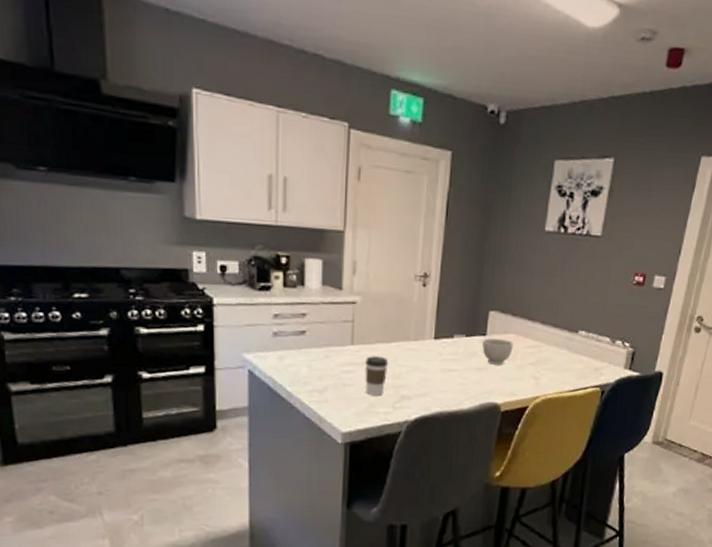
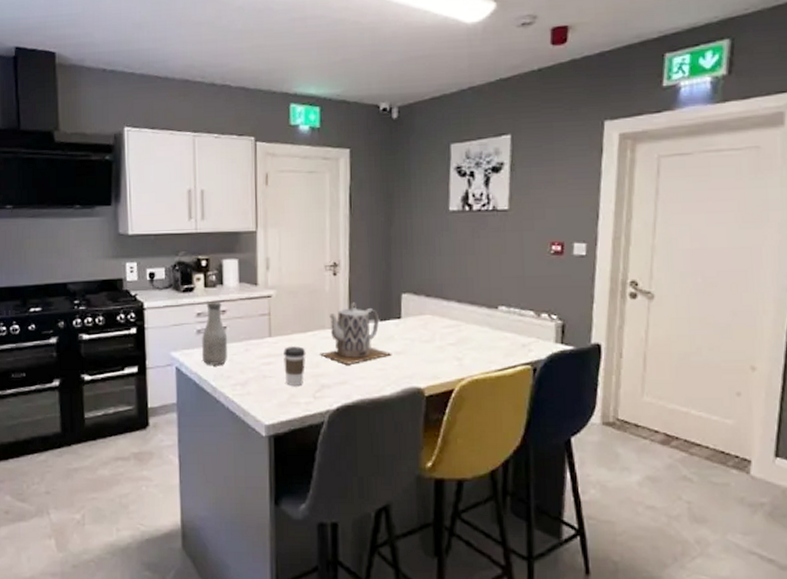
bottle: none [278,303,307,370] -> present [202,301,228,365]
teapot: none [402,316,474,378] -> present [320,302,392,365]
bowl: present [482,338,513,366] -> none [398,320,430,349]

